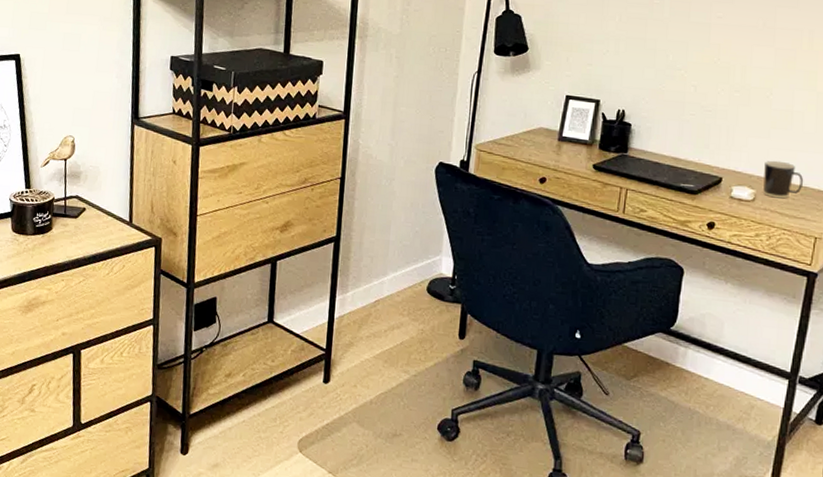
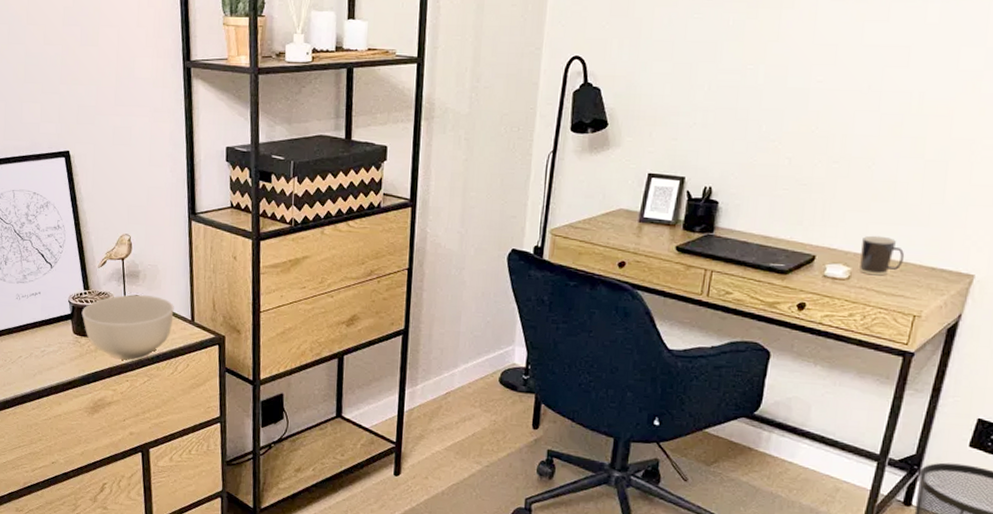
bowl: none [21,194,113,260] -> present [81,294,174,361]

